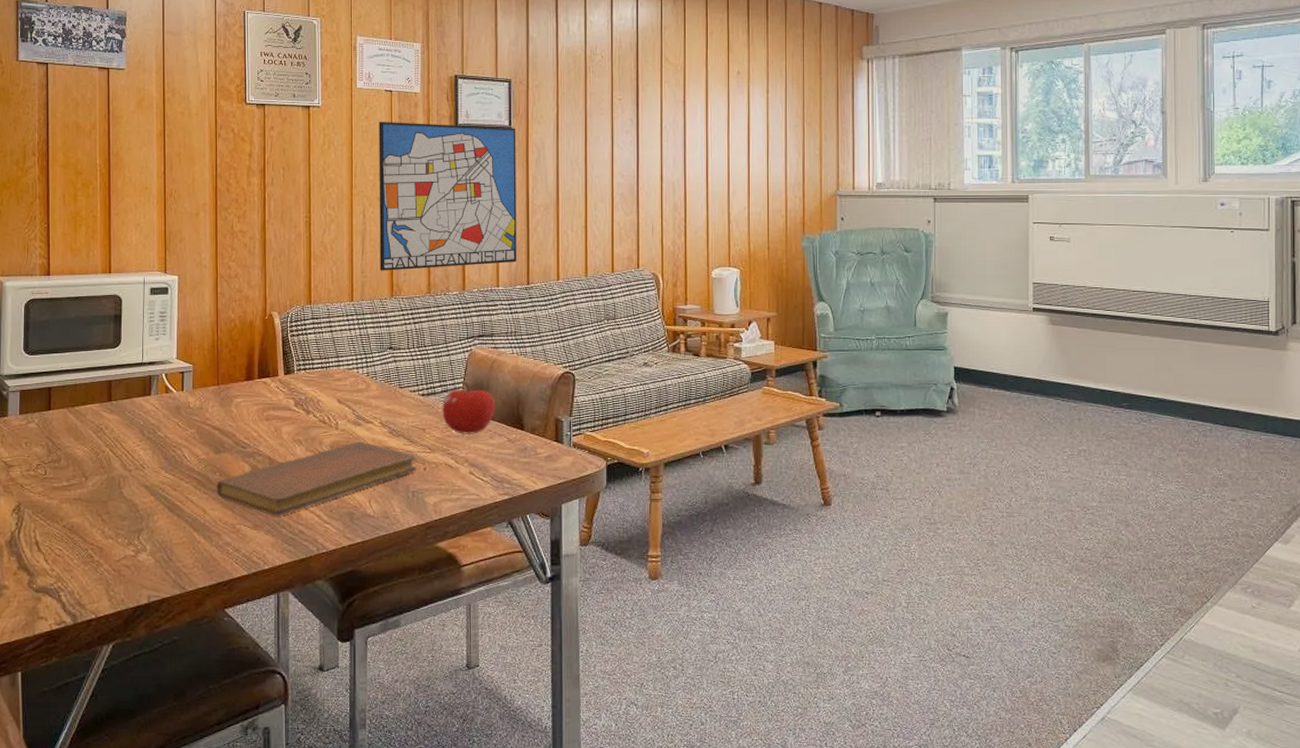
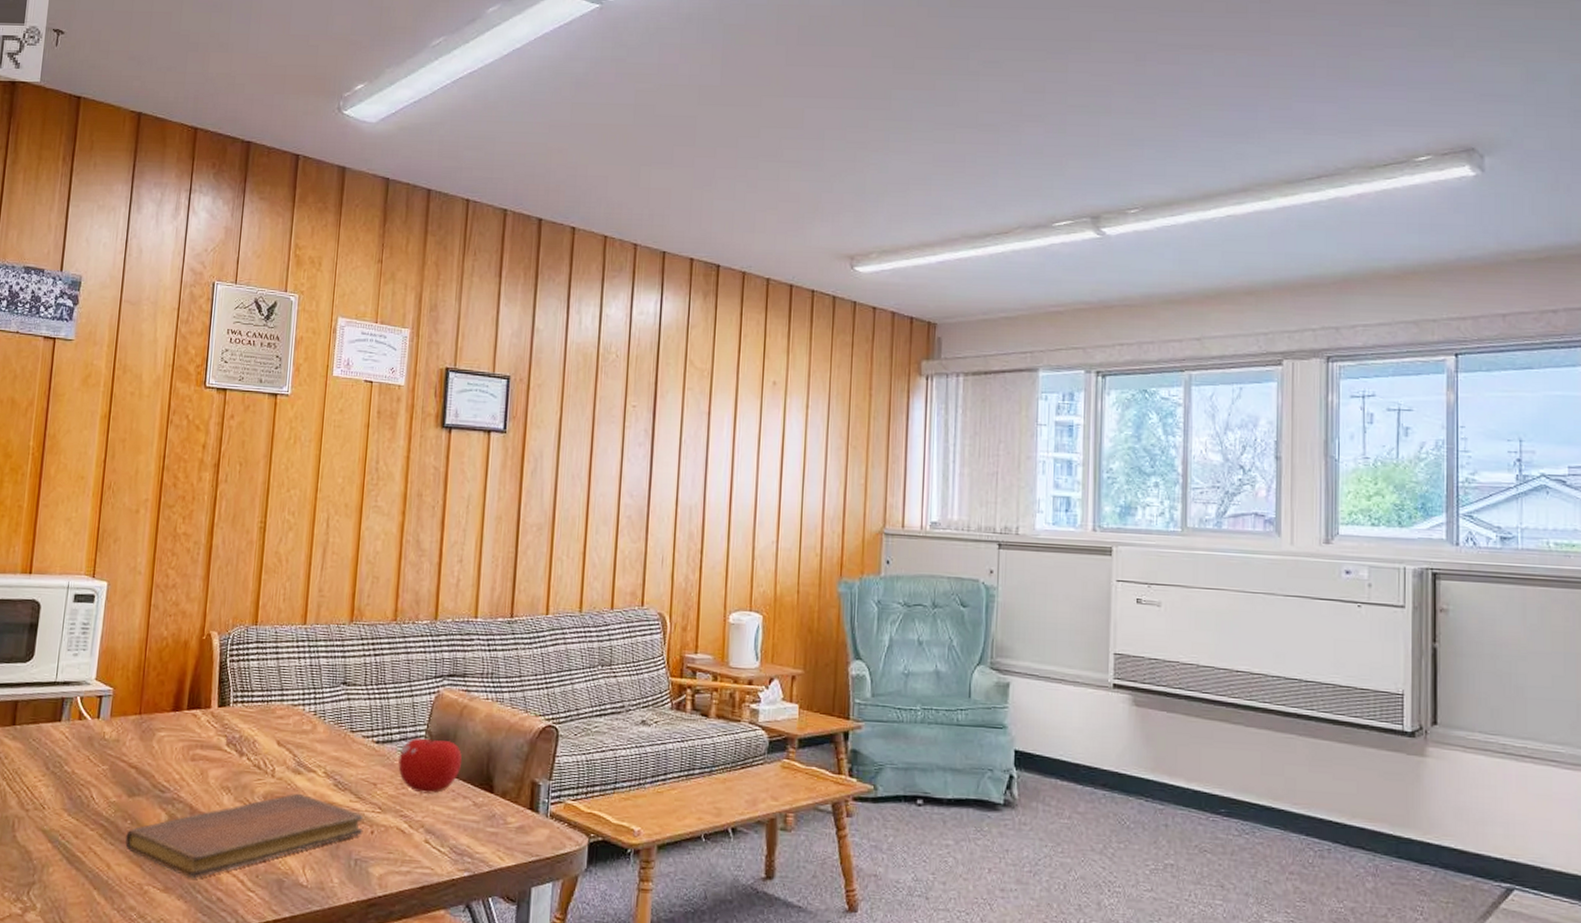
wall art: present [379,121,517,271] -> none [340,415,512,592]

